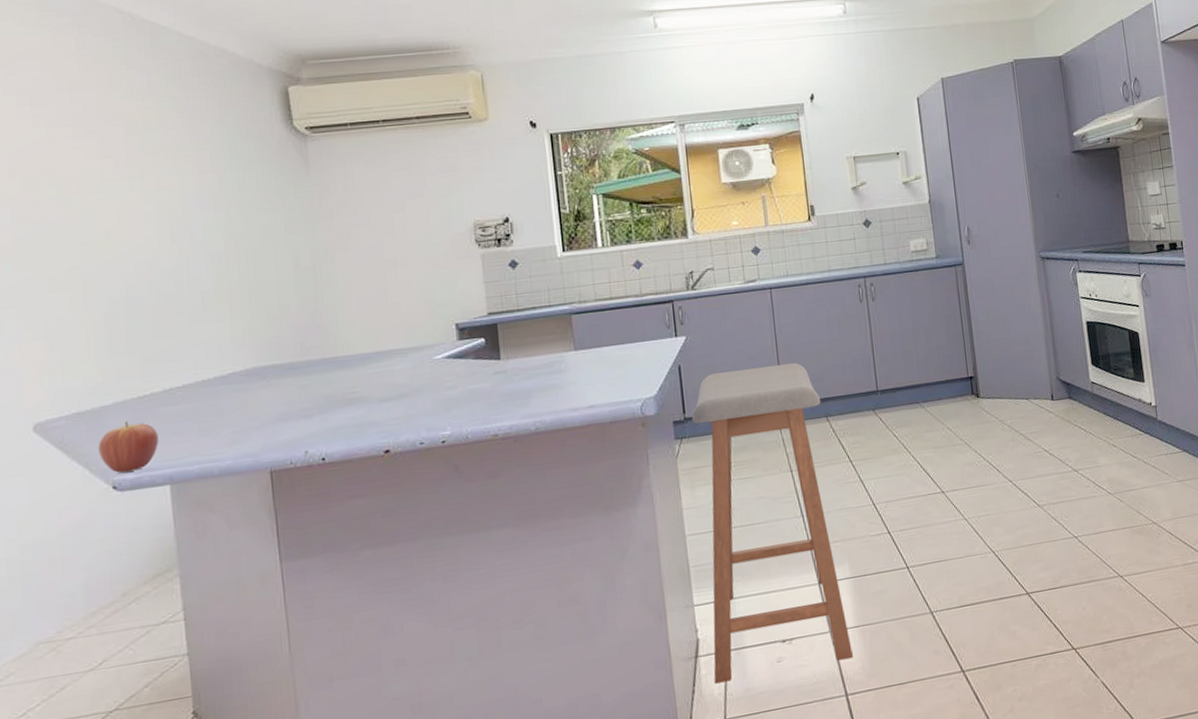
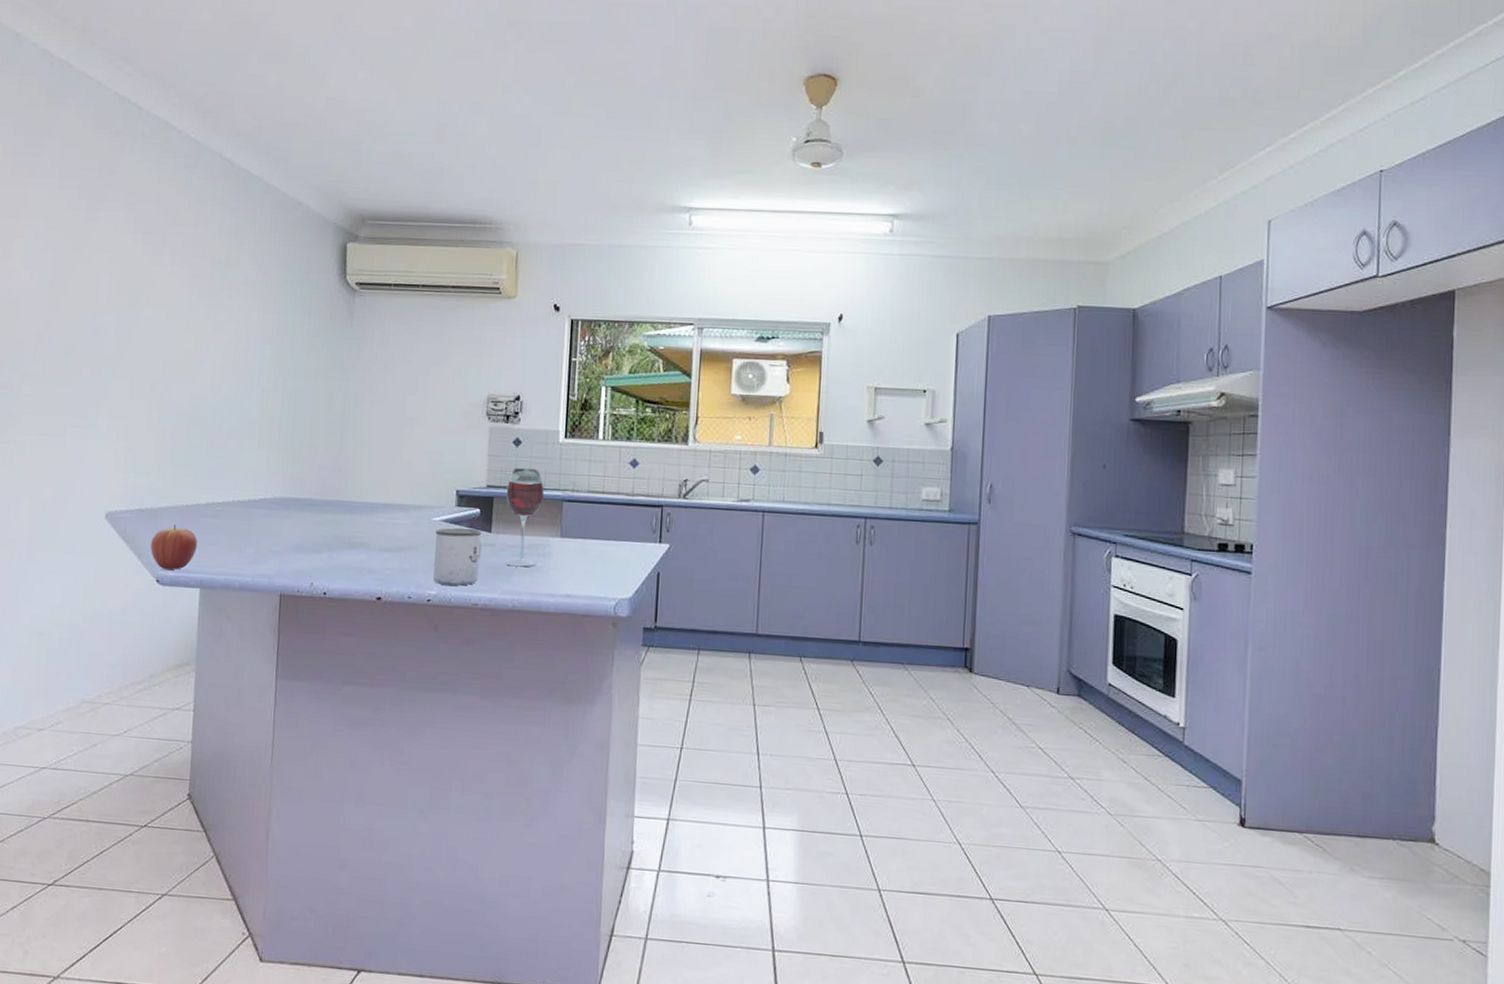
mug: none [439,359,495,423] -> present [433,528,482,586]
wineglass: none [509,287,555,390] -> present [505,467,545,567]
stool: present [691,362,853,684] -> none [642,587,797,913]

